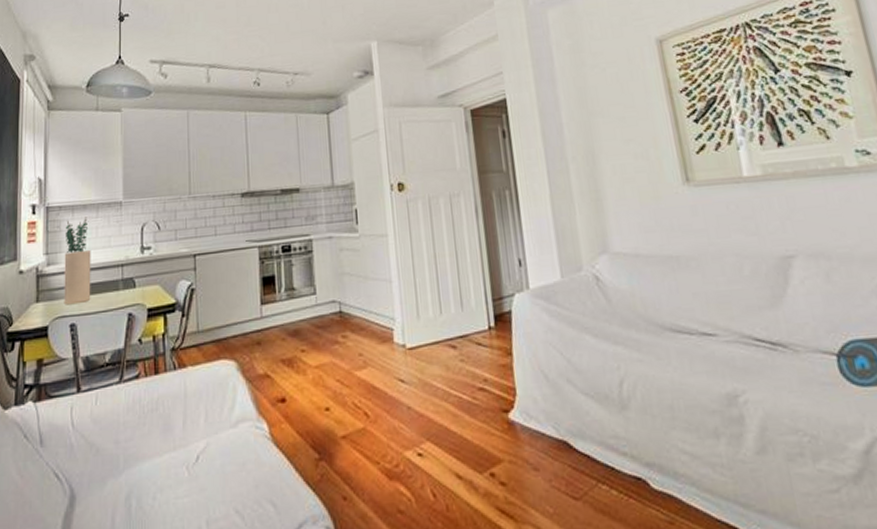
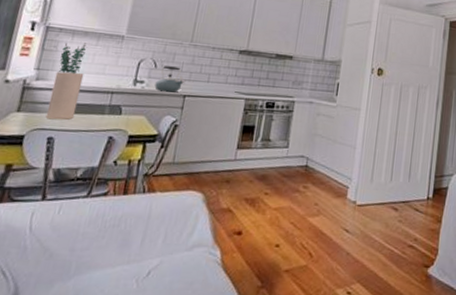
kettle: none [162,224,193,255] -> present [154,66,186,93]

